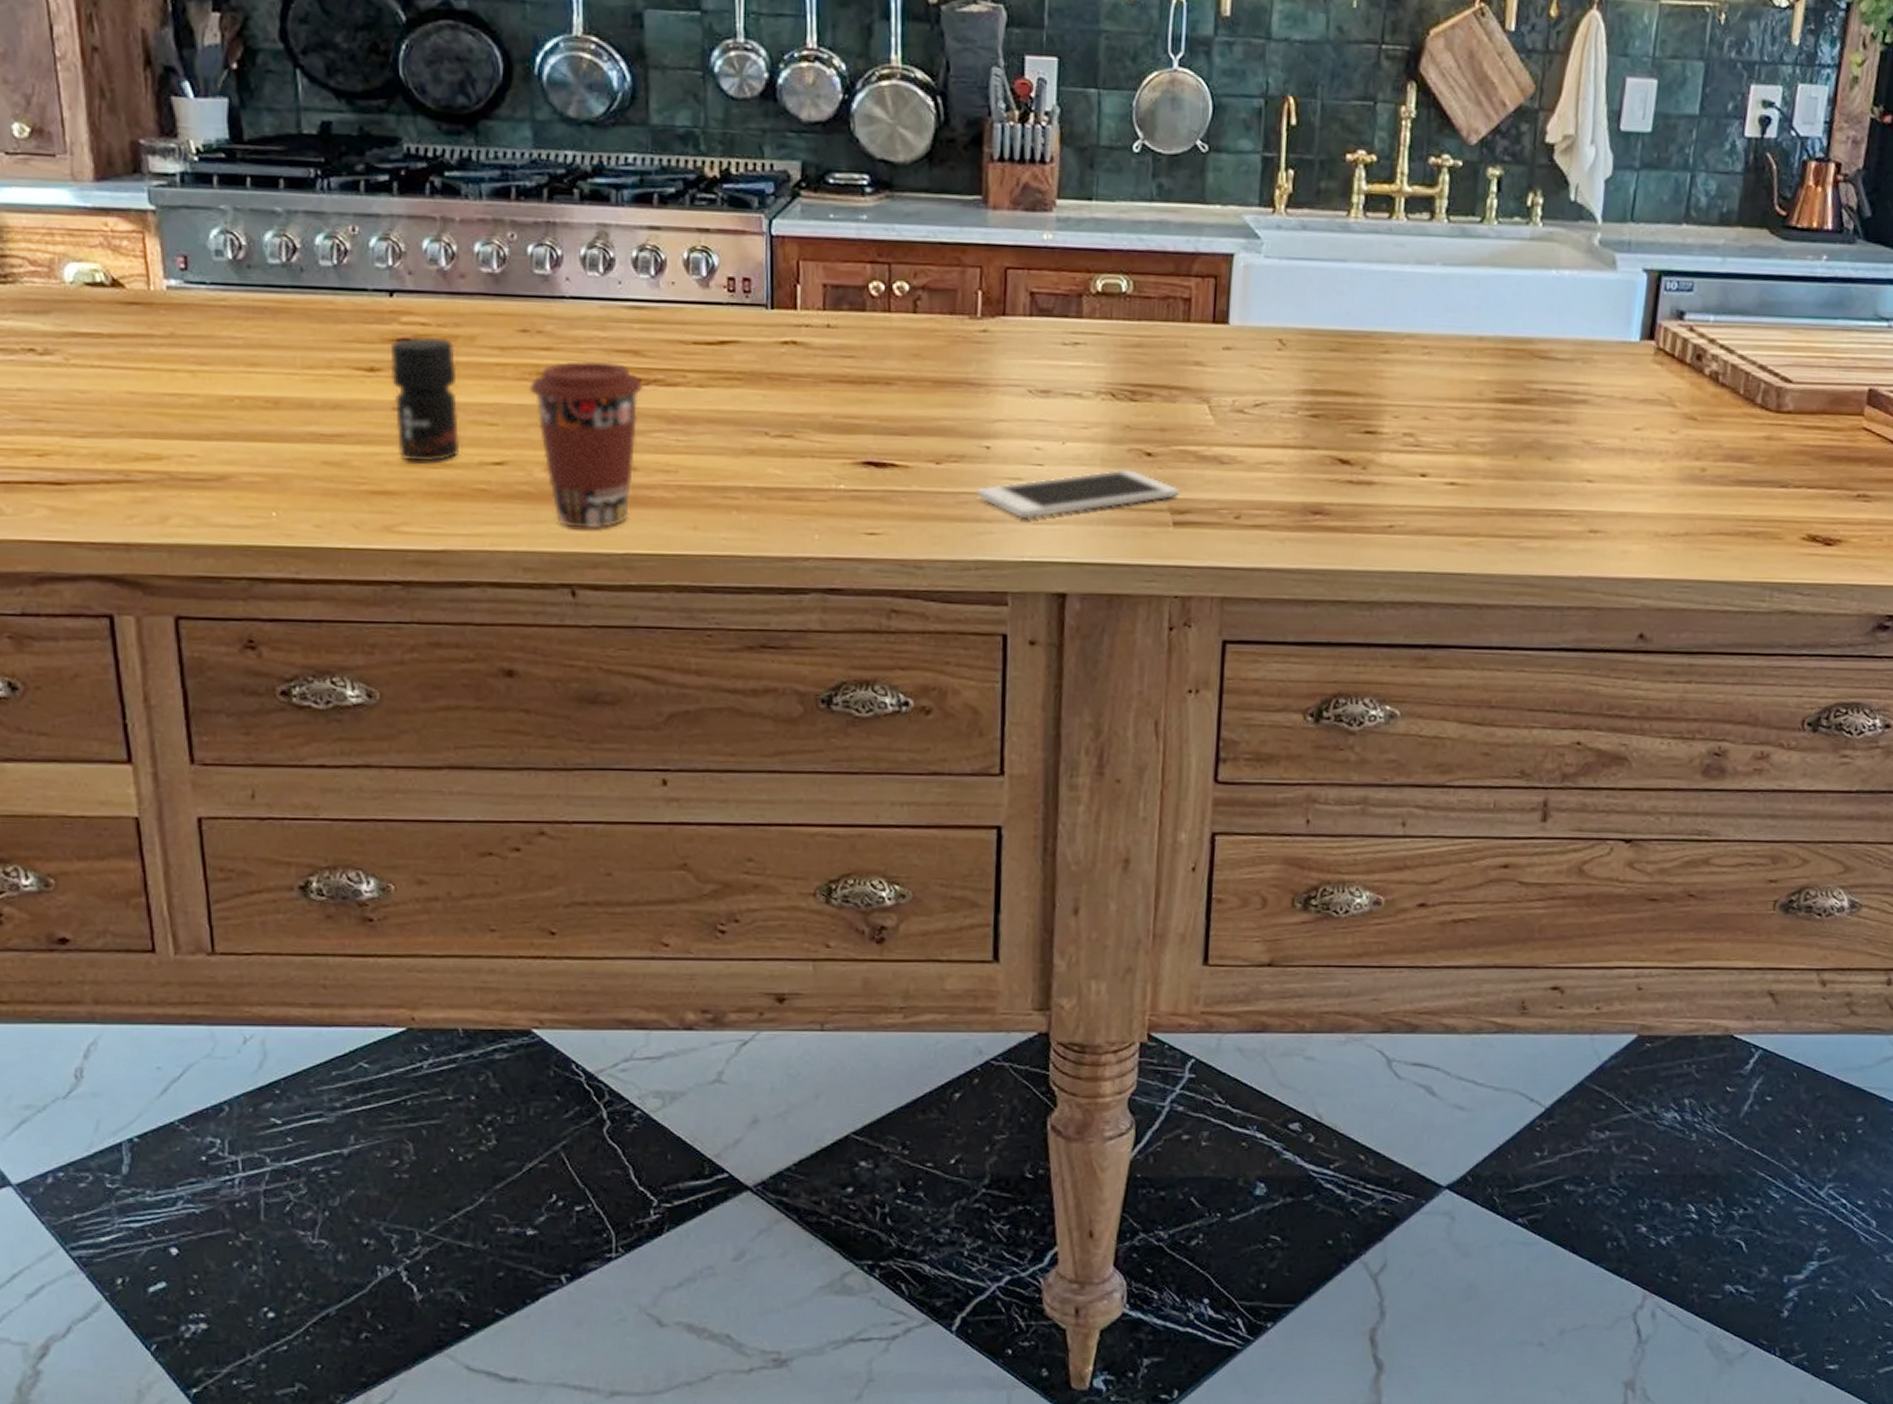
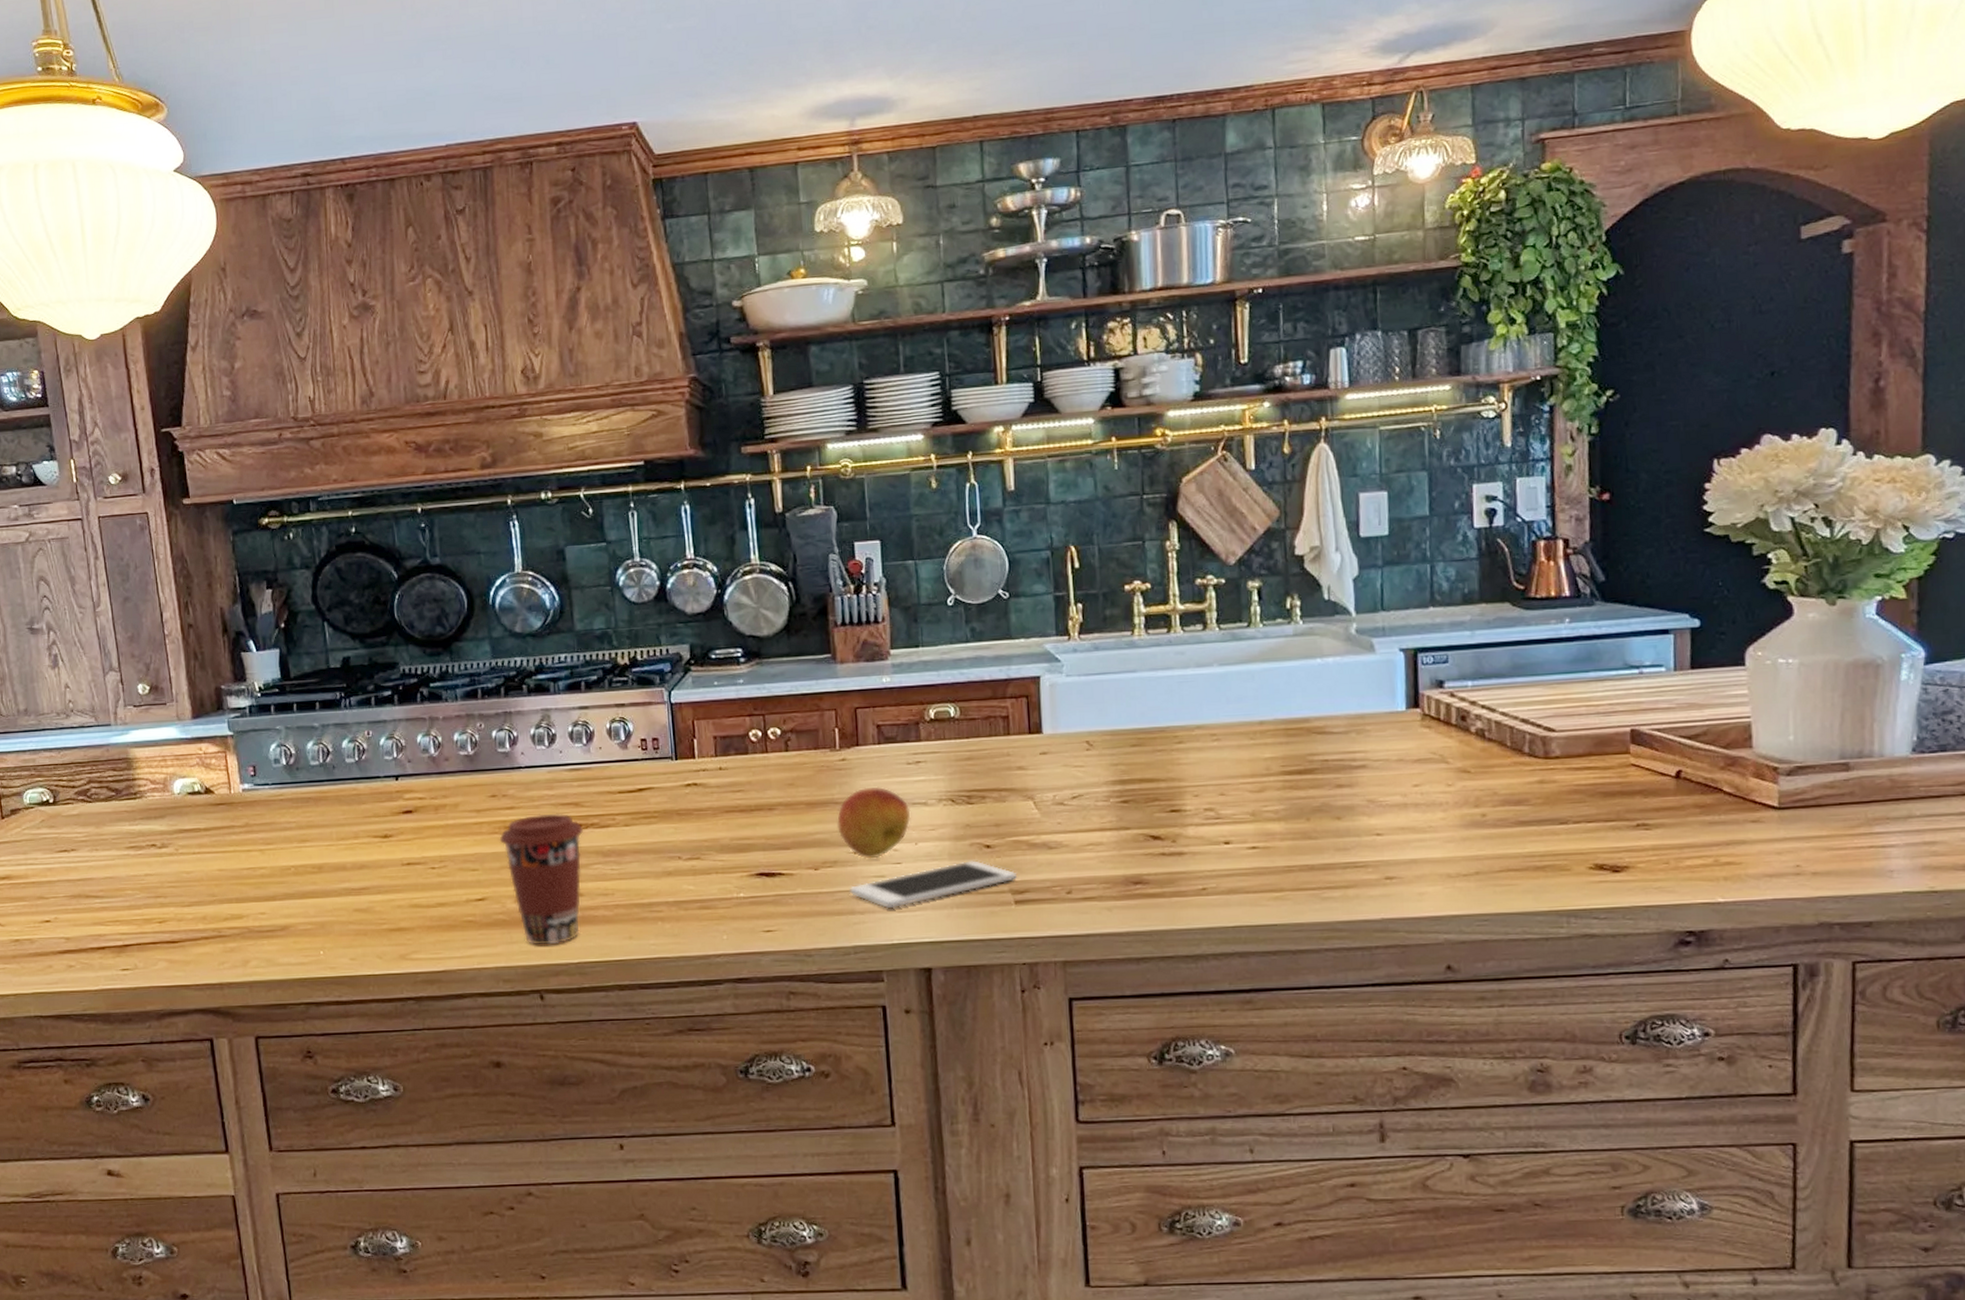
jar: present [390,337,461,463] -> none [398,807,452,904]
fruit: none [969,367,1061,457] -> present [837,786,911,859]

